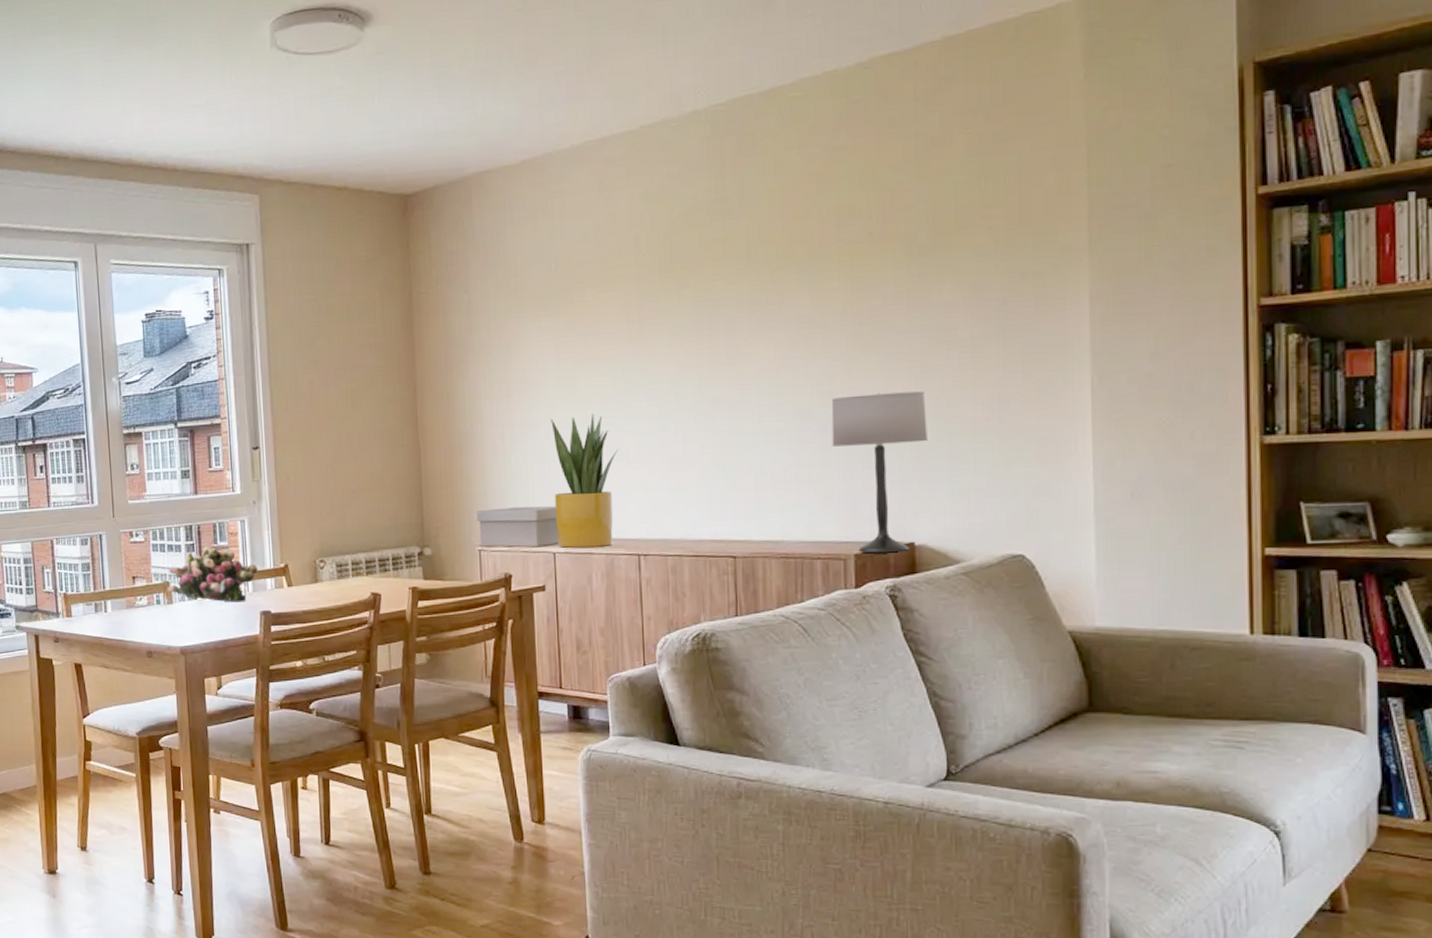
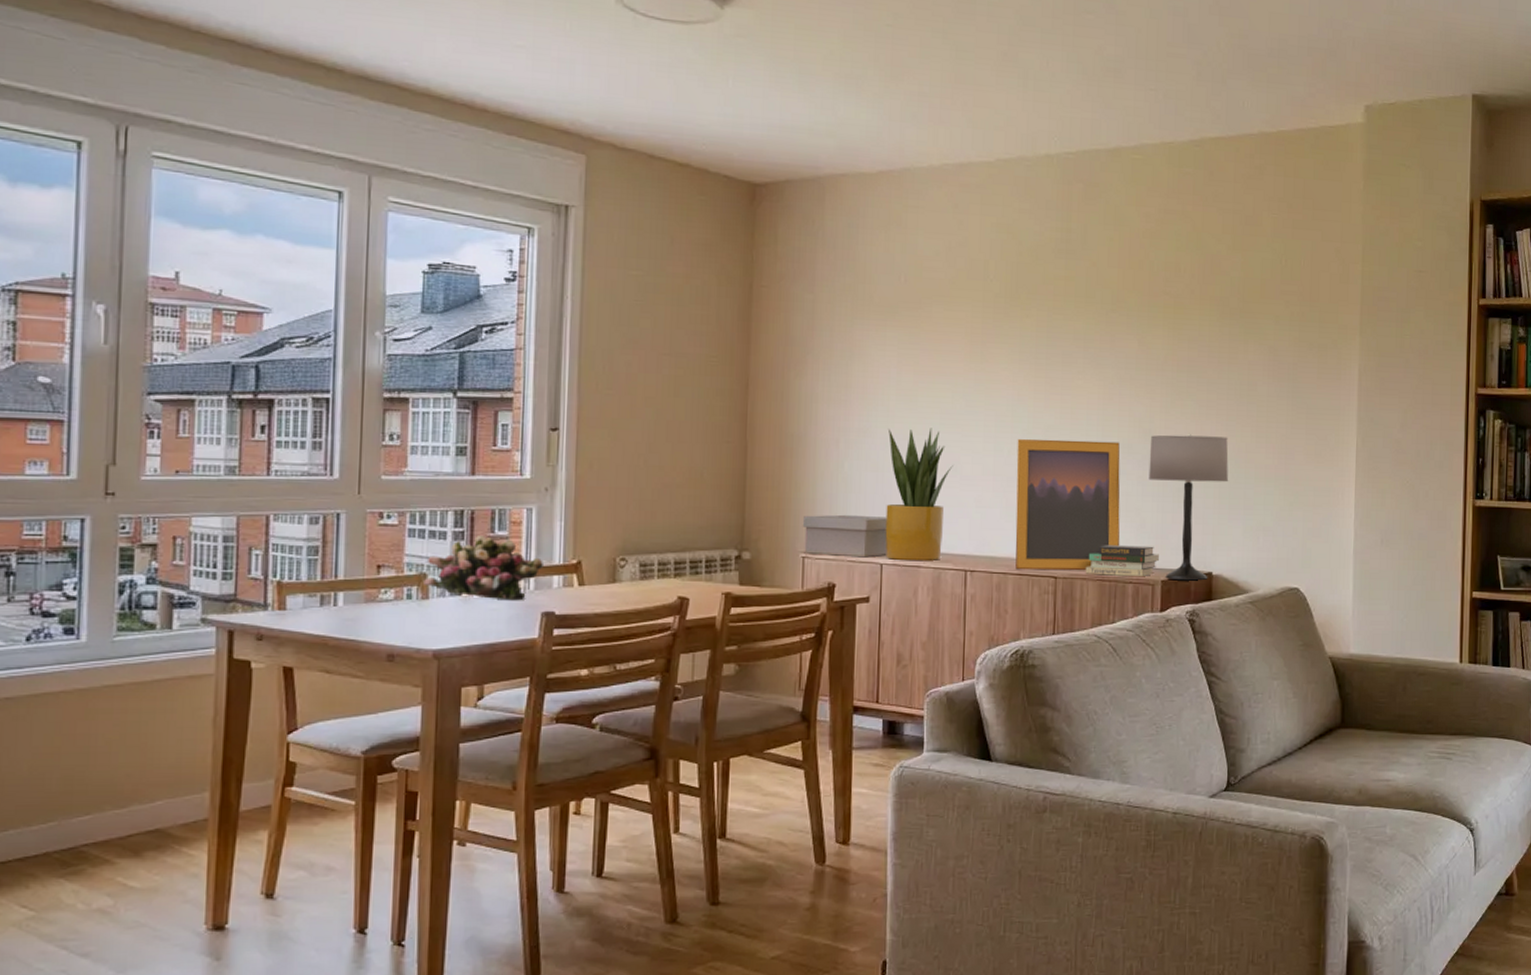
picture frame: none [683,409,804,551] -> present [1015,438,1120,571]
books: none [766,518,850,553] -> present [1085,545,1159,577]

